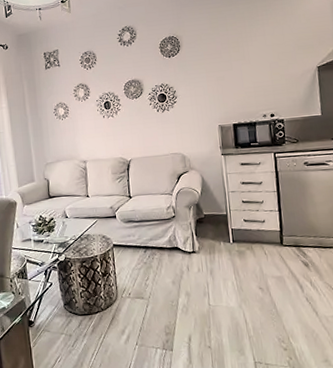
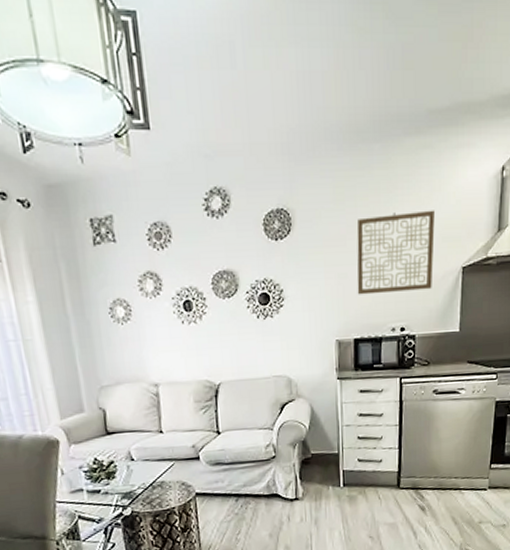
wall art: none [229,28,294,92] -> present [357,210,435,295]

